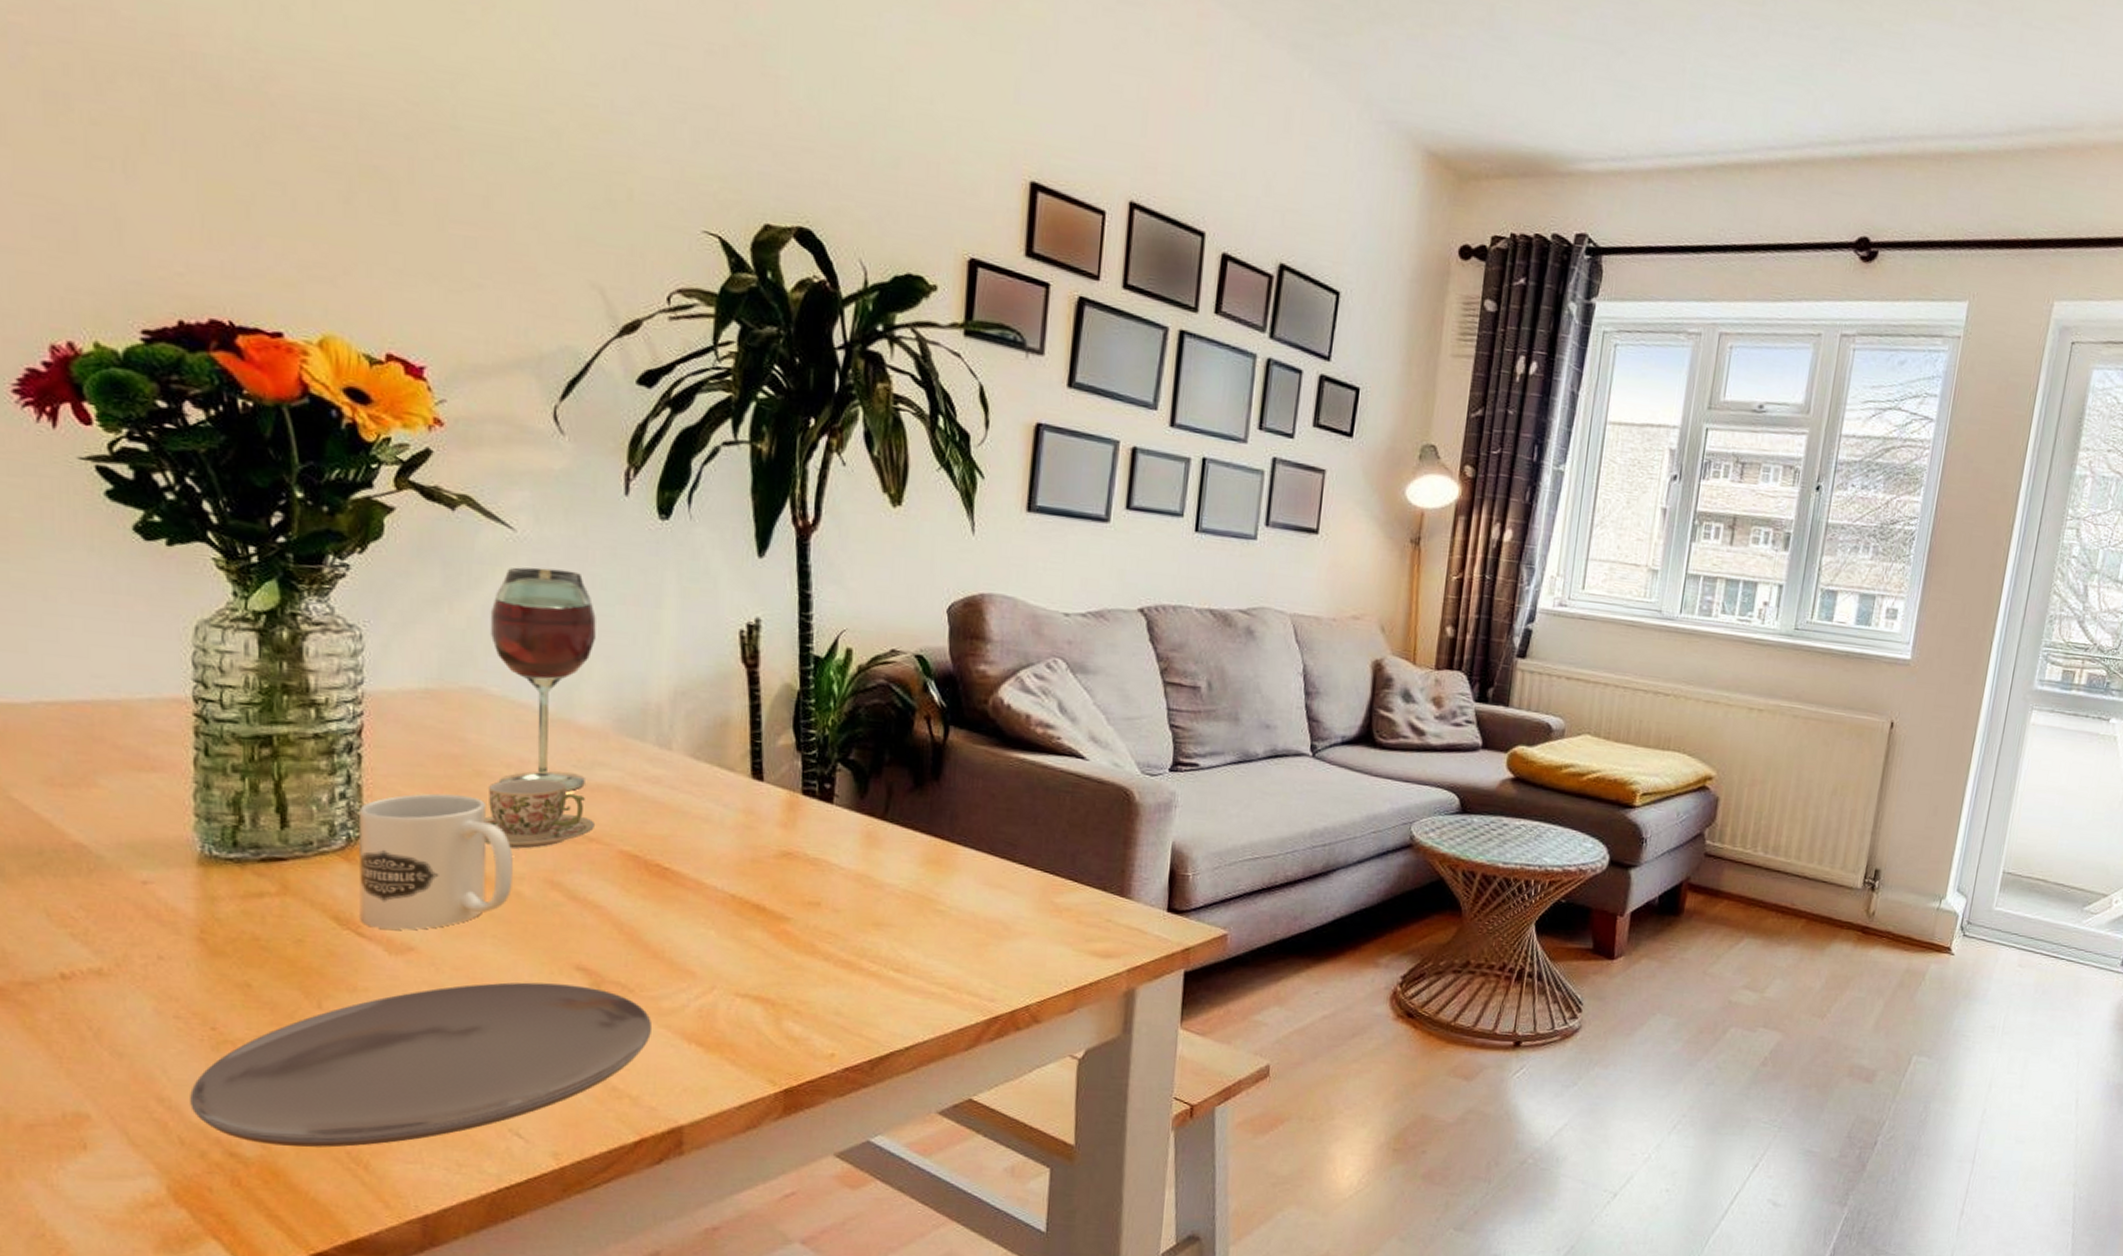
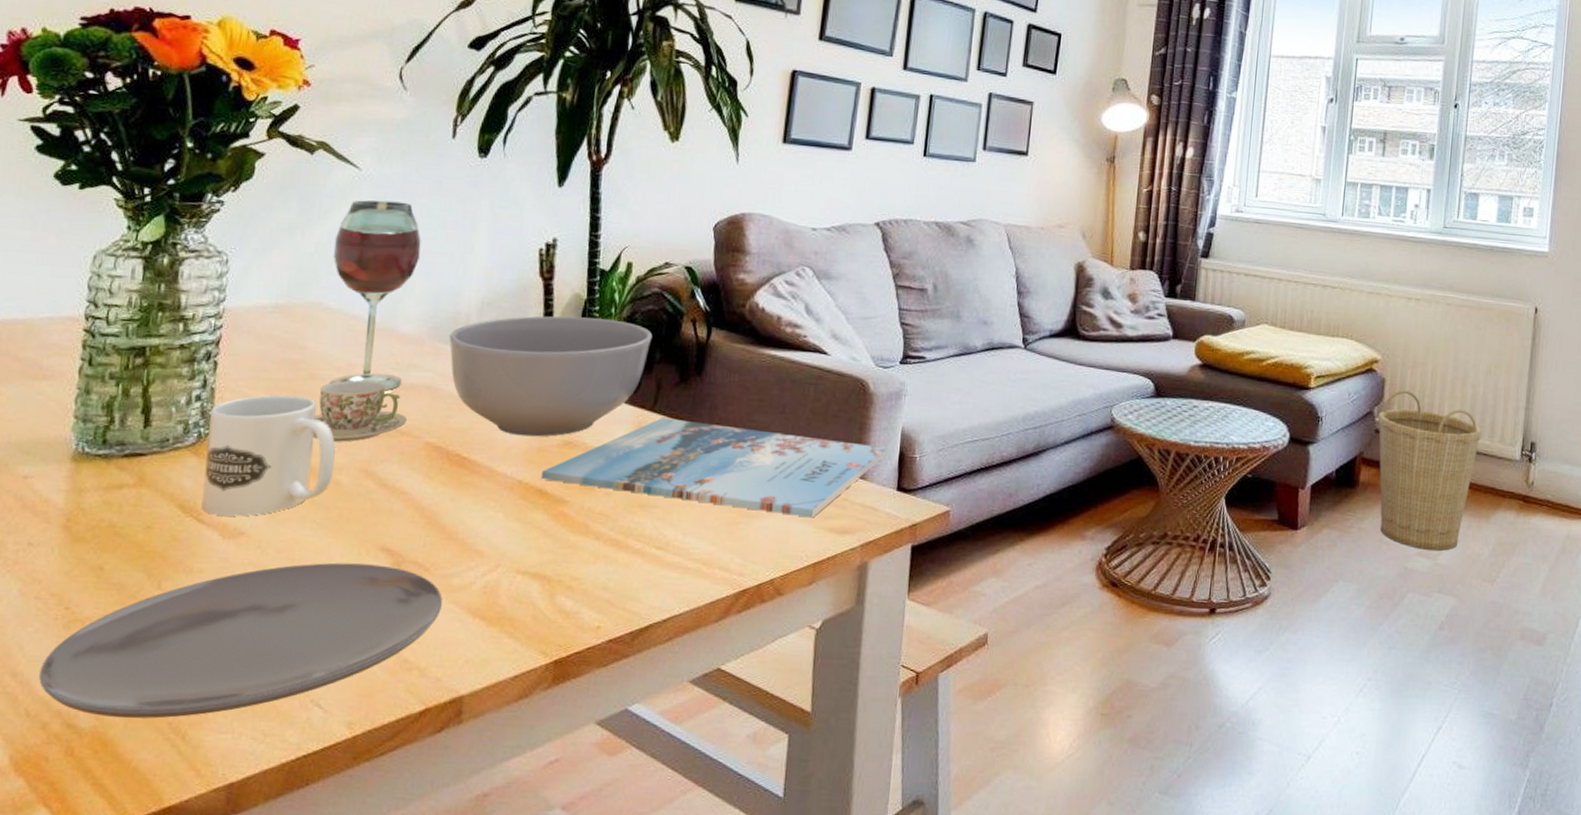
bowl: none [638,708,880,847] -> present [449,316,653,437]
magazine: none [757,826,1156,940] -> present [541,417,887,518]
basket: none [1704,810,1822,984] -> present [1378,389,1482,551]

